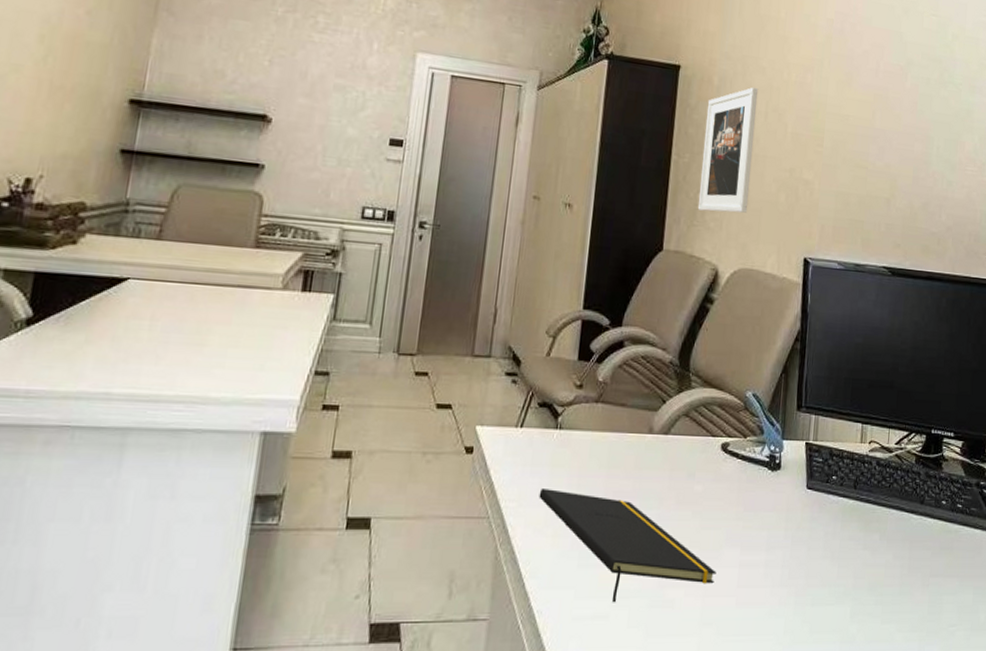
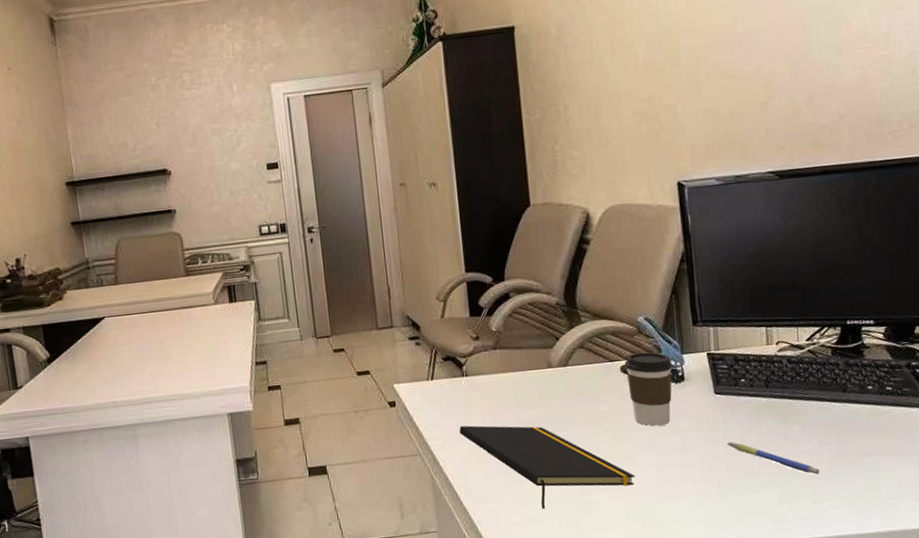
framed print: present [697,87,759,213] -> none [549,26,610,161]
coffee cup: none [725,431,772,517] -> present [624,352,672,426]
pen: none [810,544,891,592] -> present [727,442,820,475]

